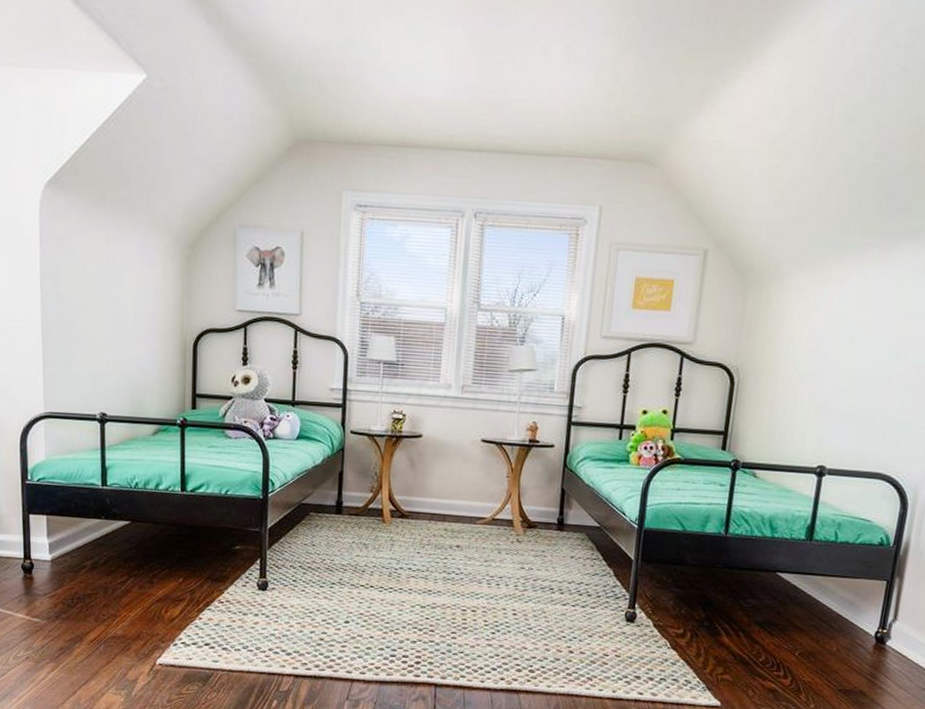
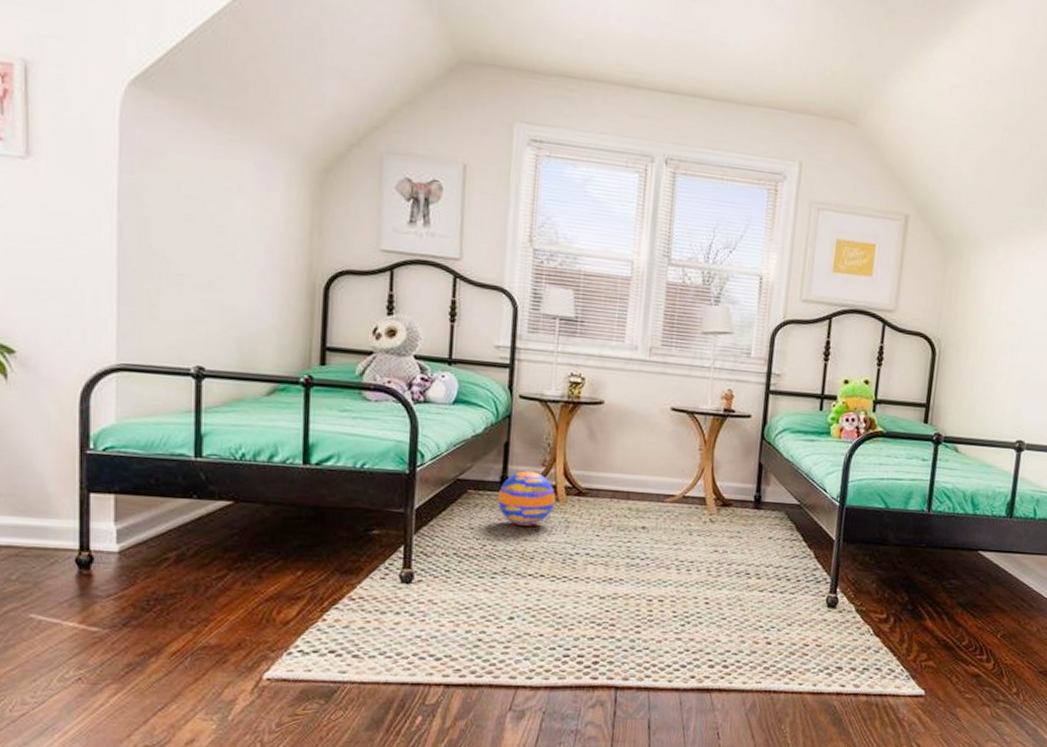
ball: none [334,496,382,544] -> present [497,471,555,526]

